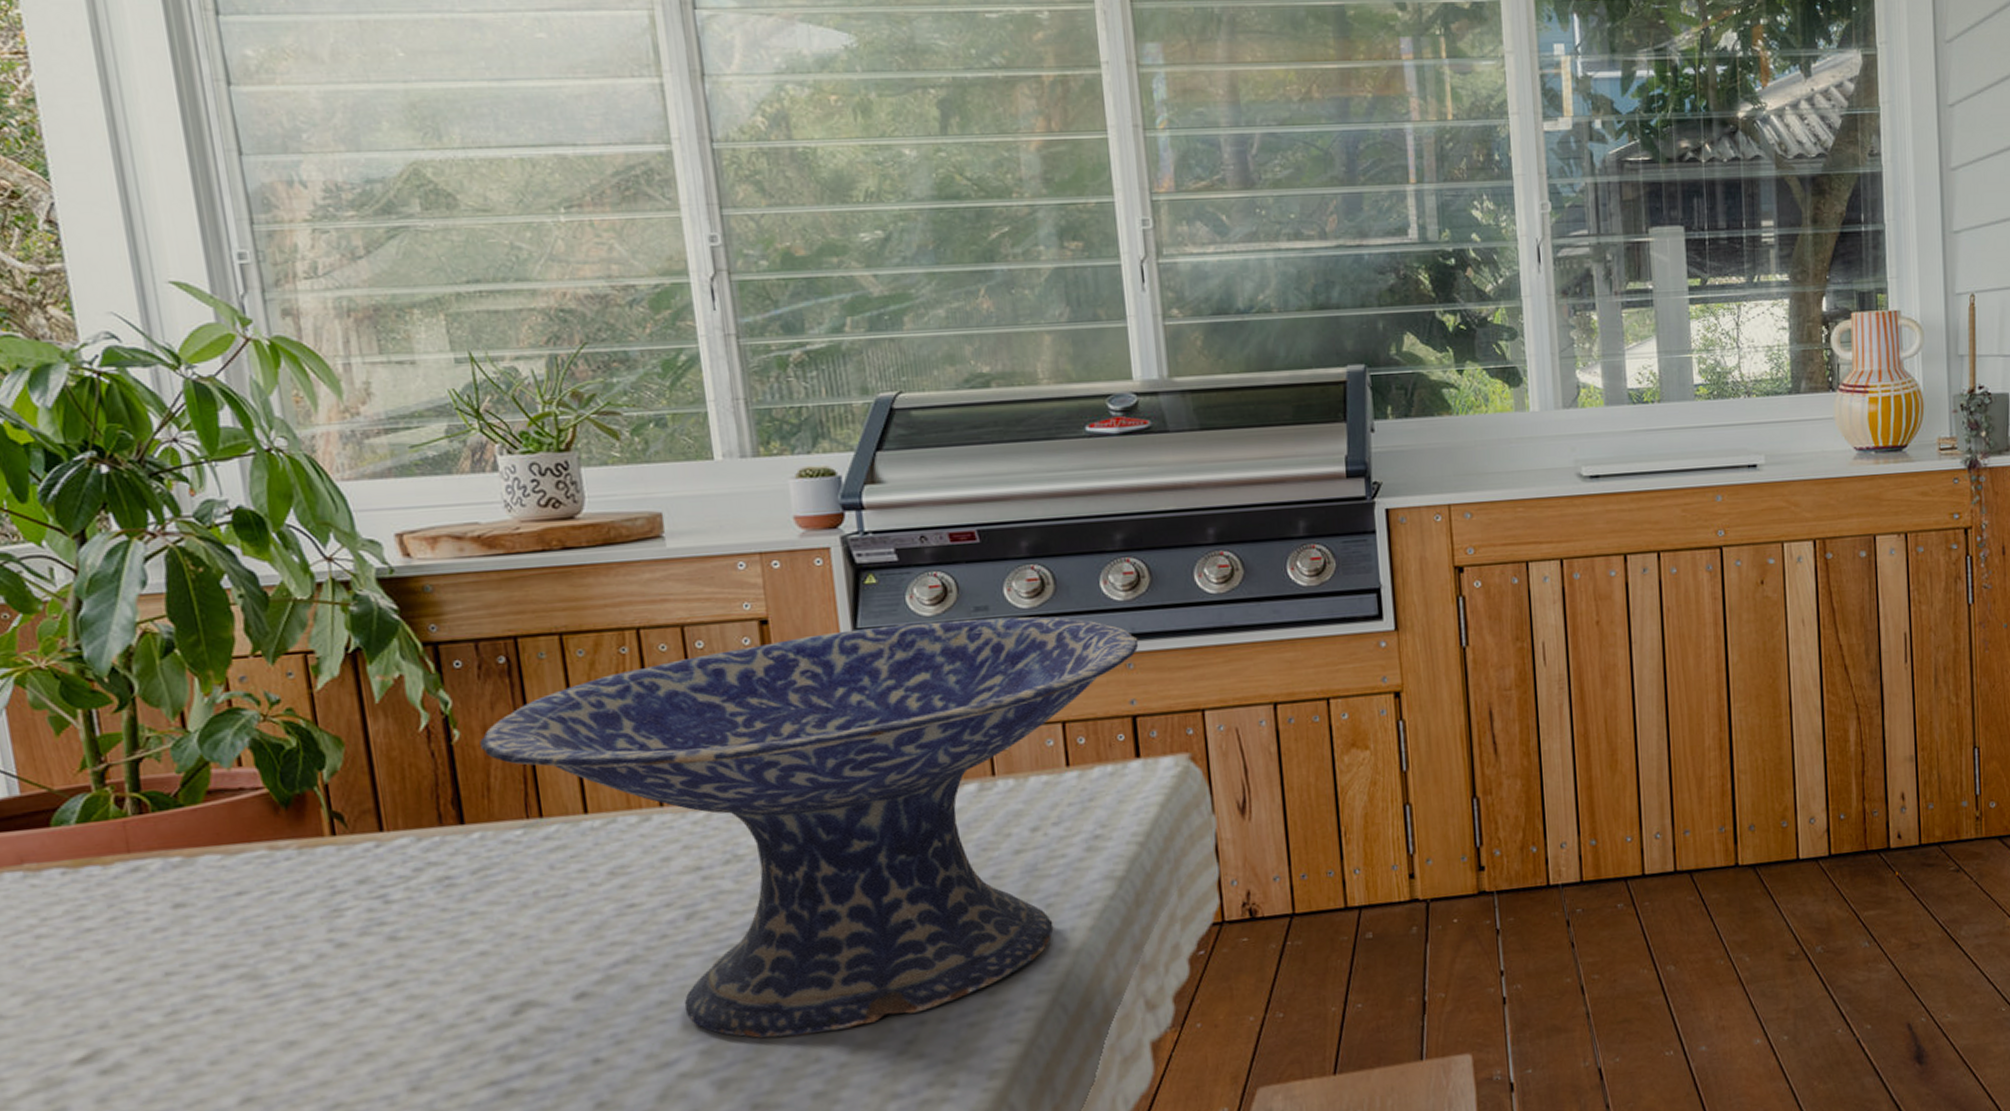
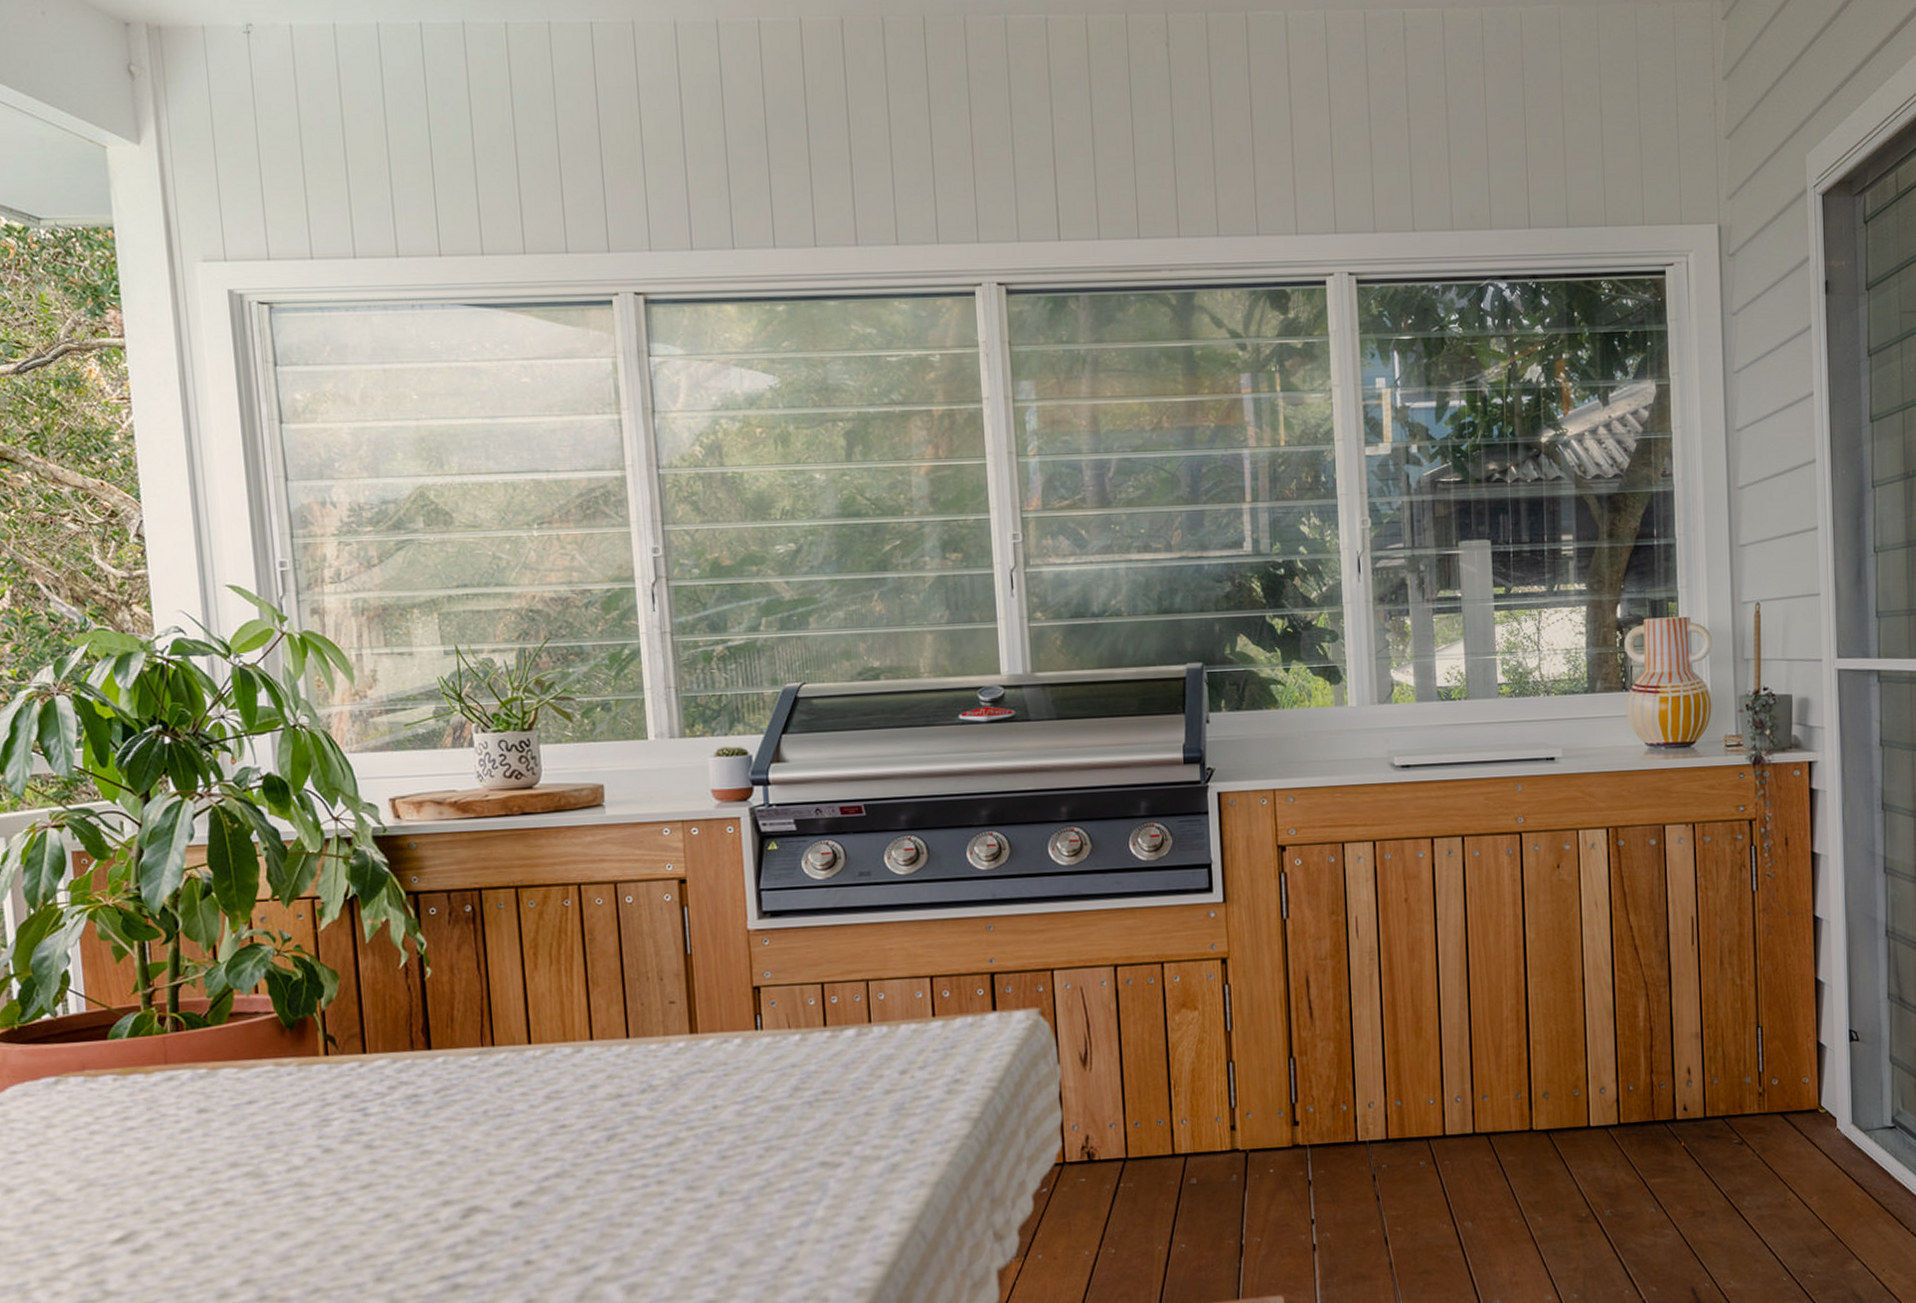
decorative bowl: present [480,616,1139,1038] -> none [447,881,998,1250]

